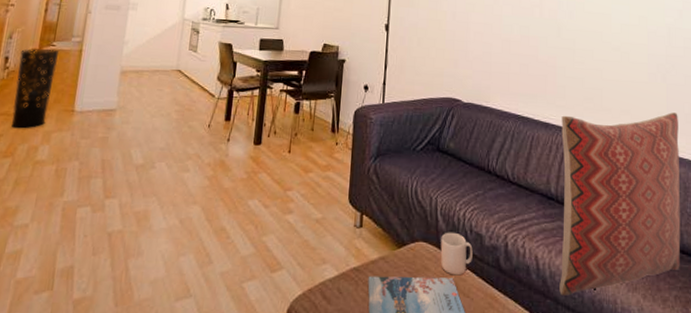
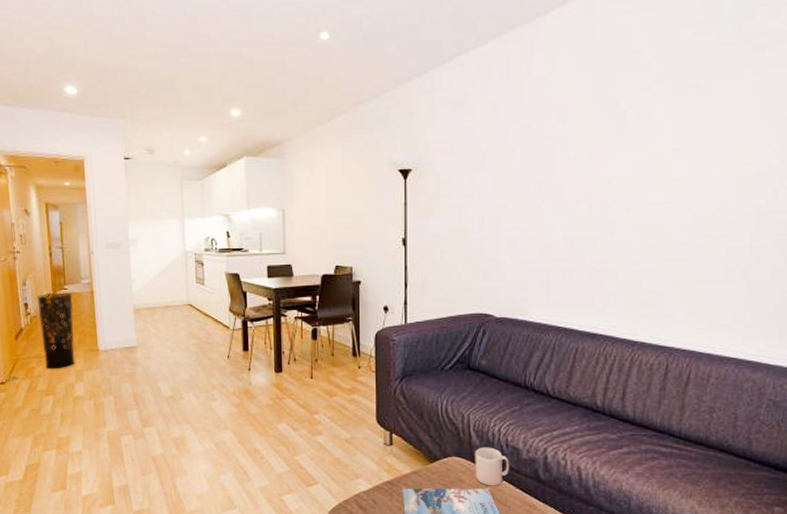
pillow: present [559,112,681,296] -> none [603,313,759,503]

